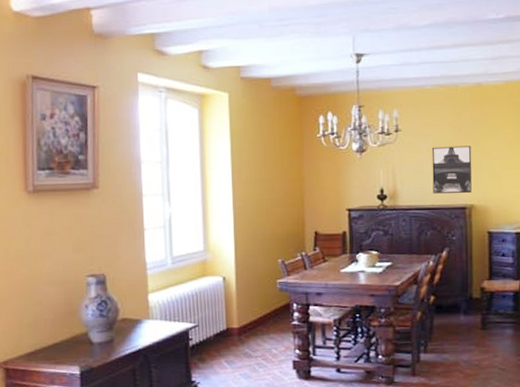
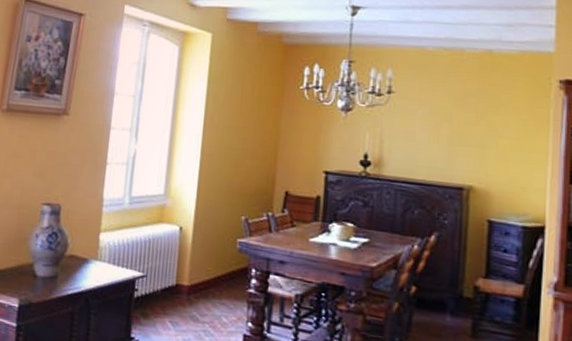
wall art: present [431,145,472,194] -> none [425,114,475,172]

